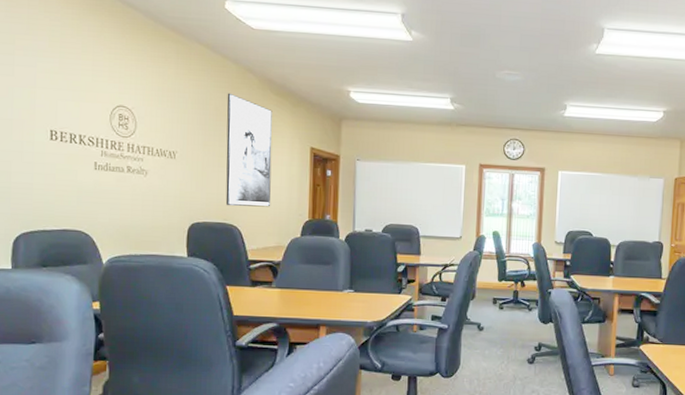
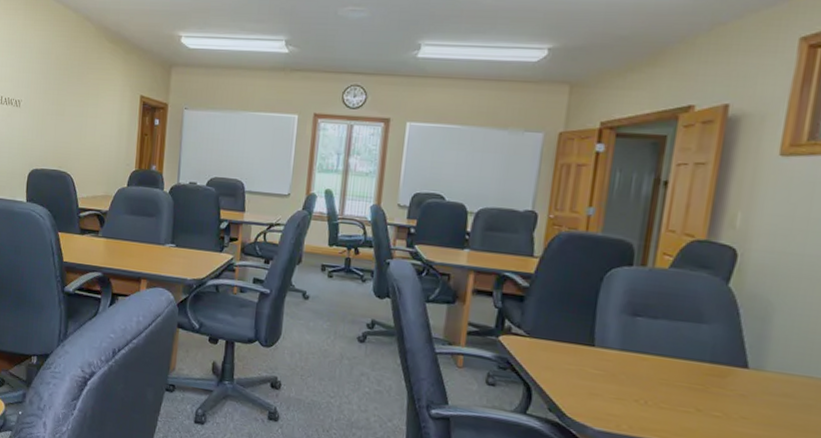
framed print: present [225,93,272,207] -> none [61,42,107,156]

